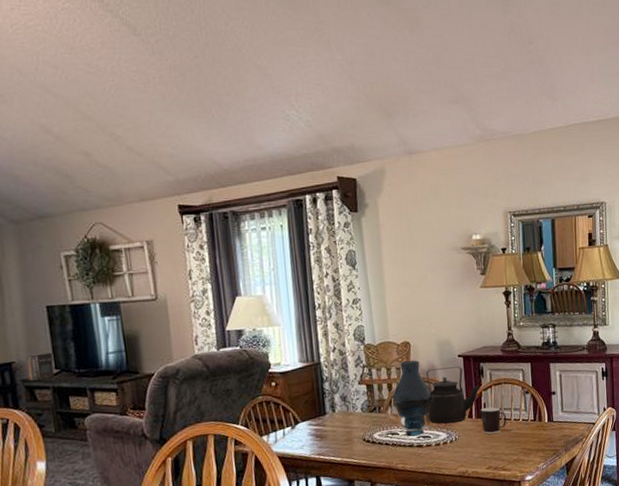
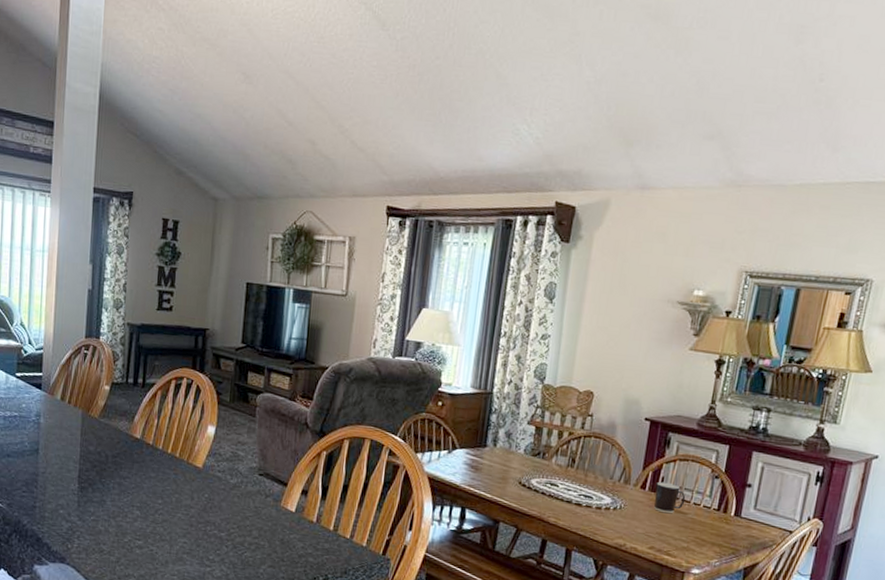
books: present [25,352,55,381] -> none [217,325,243,352]
vase: present [392,360,432,436] -> none [560,410,605,494]
kettle: present [426,365,481,424] -> none [594,425,663,491]

